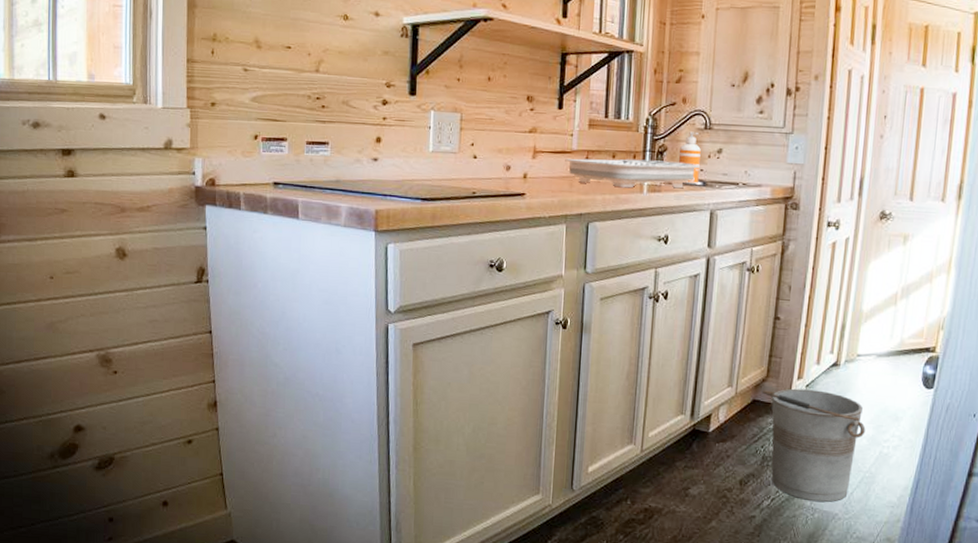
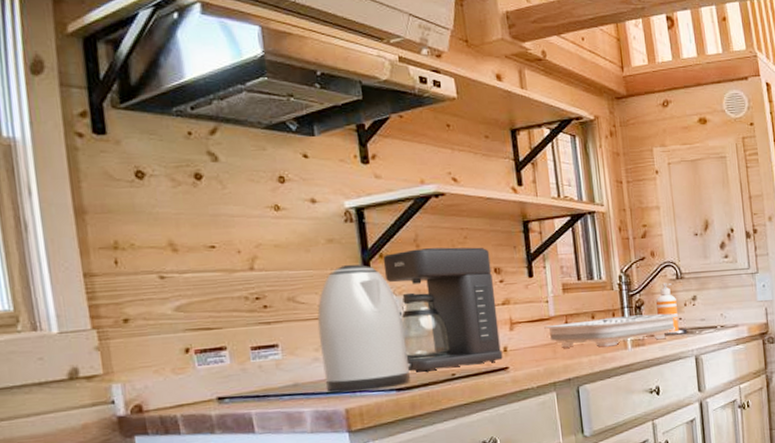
kettle: none [362,77,438,197] -> present [317,264,411,393]
coffee maker: none [428,69,525,186] -> present [383,247,503,372]

